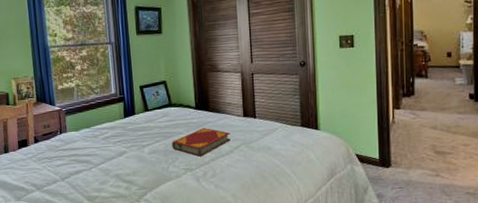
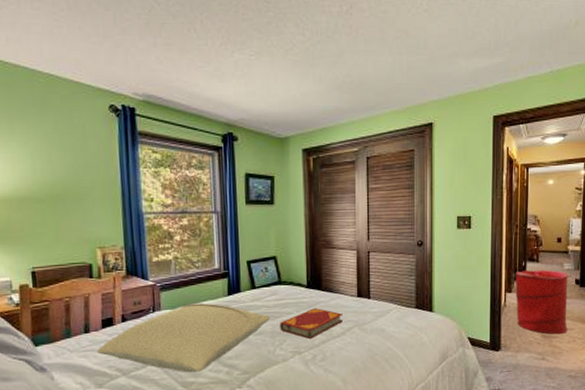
pillow: none [15,125,163,188] -> present [97,303,270,373]
laundry hamper: none [403,85,463,151] -> present [515,269,568,335]

